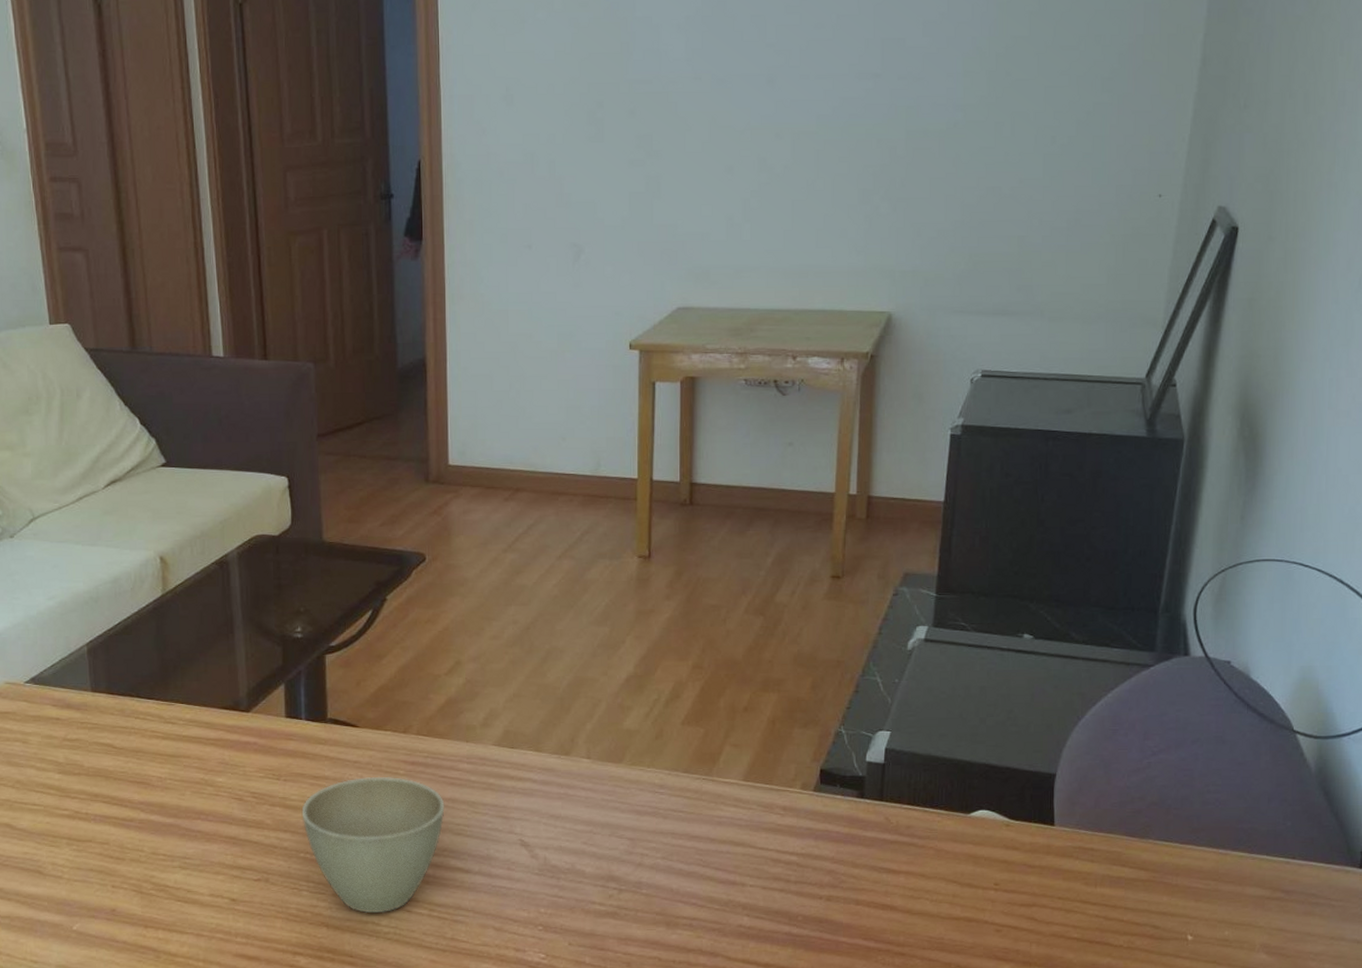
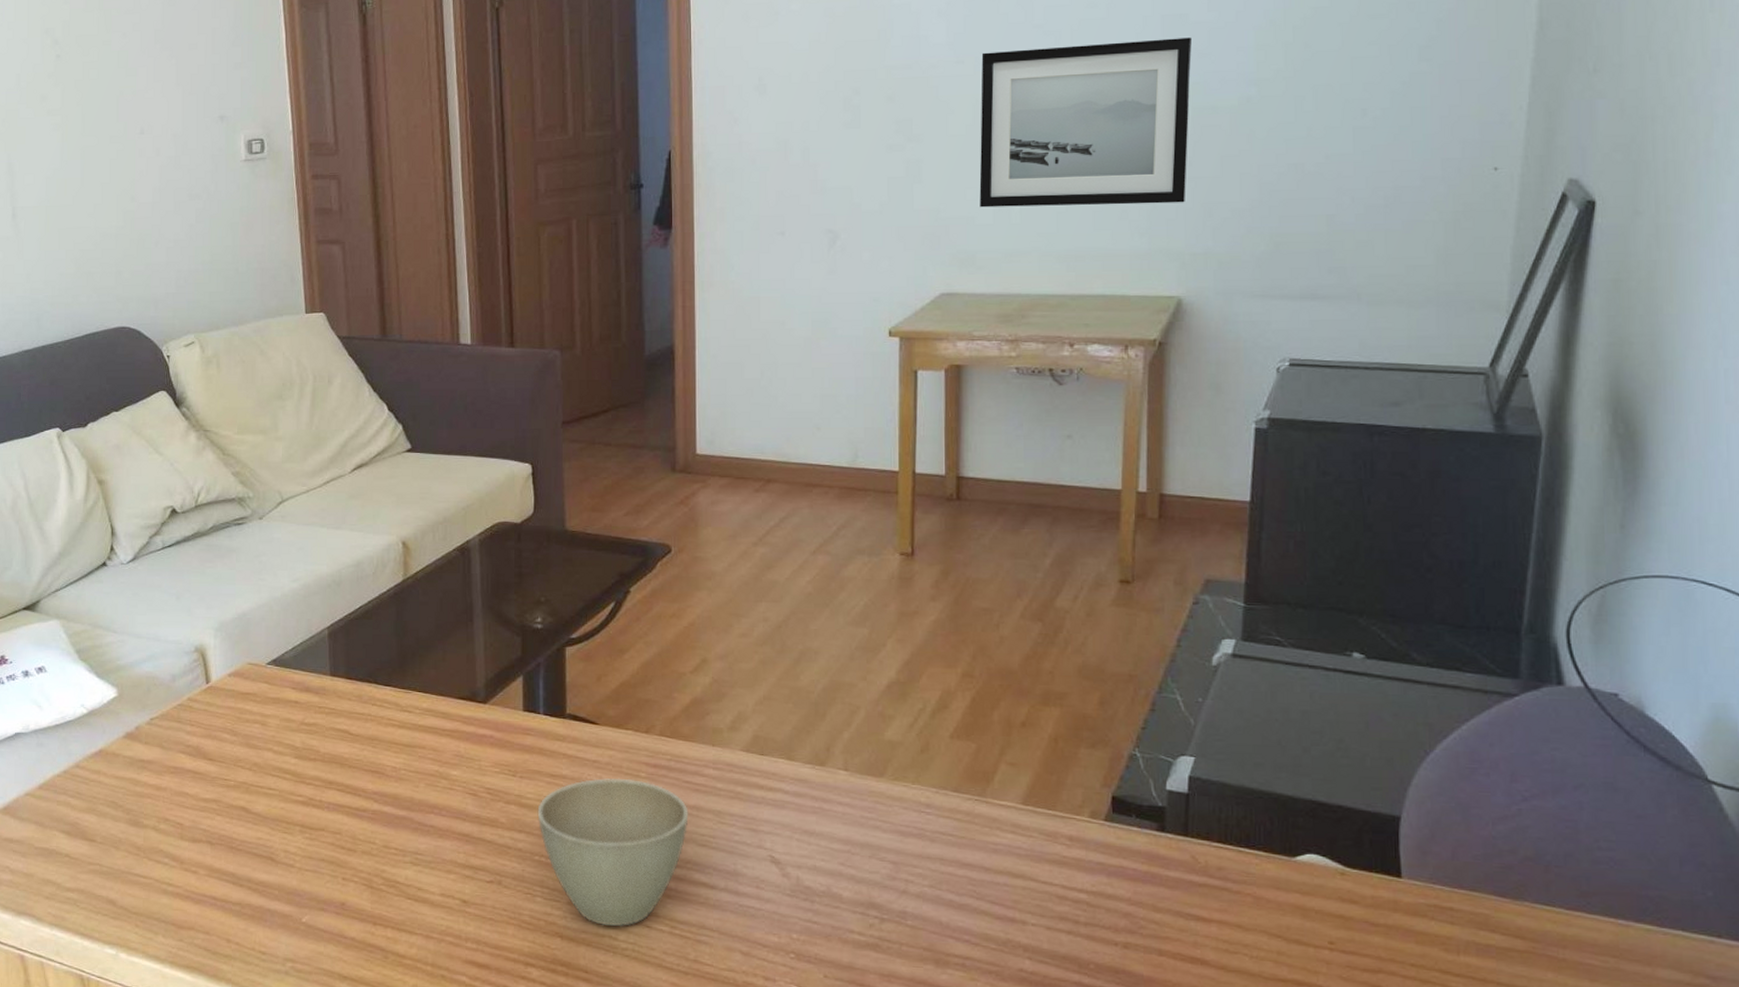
wall art: none [714,62,907,224] -> present [979,37,1192,208]

